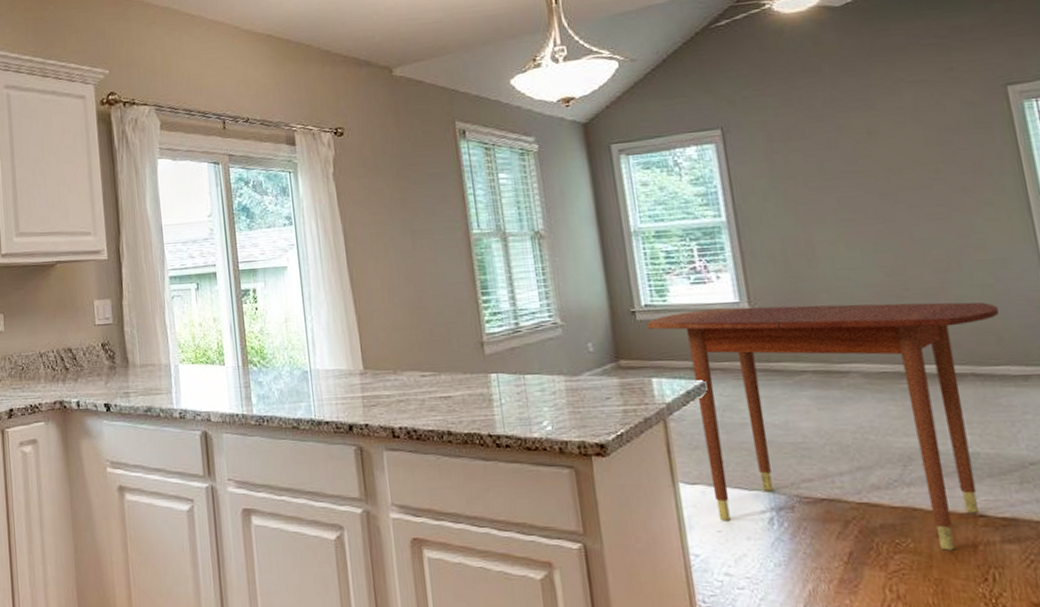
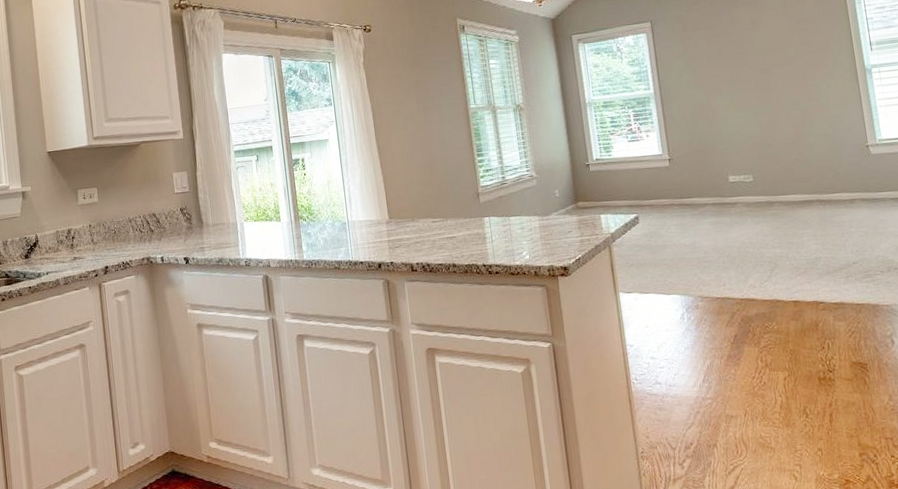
dining table: present [647,302,999,551] -> none [597,147,835,329]

